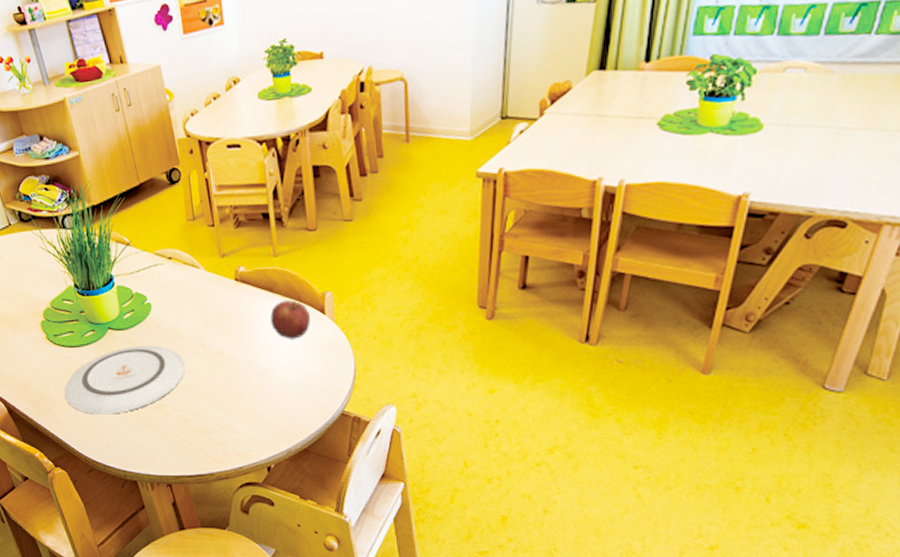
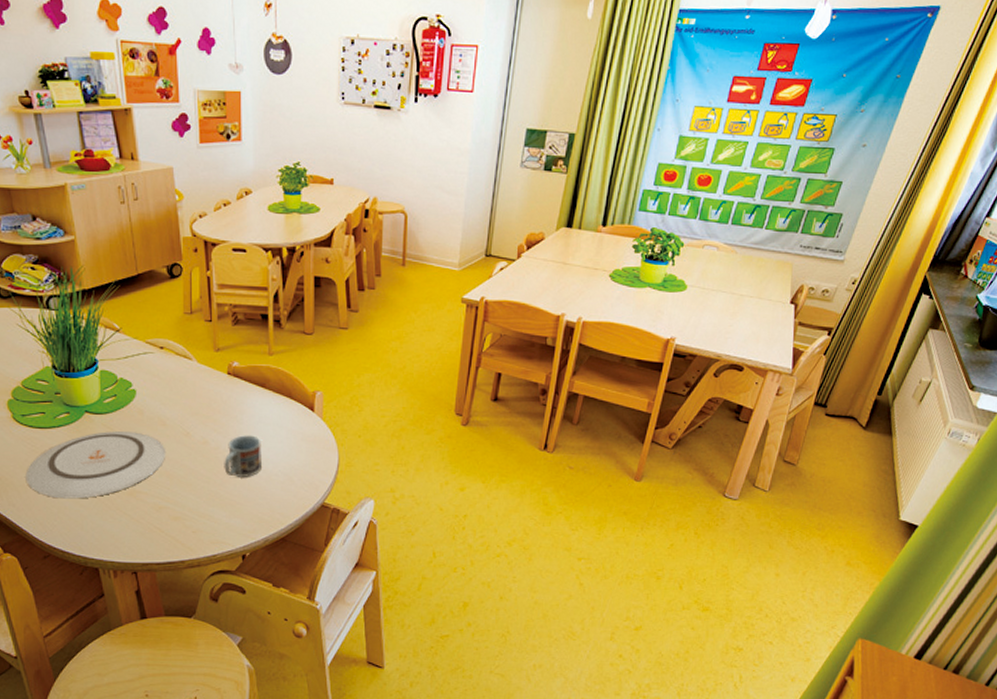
cup: none [240,343,278,387] -> present [224,435,261,477]
apple: present [270,300,310,339] -> none [260,396,299,433]

